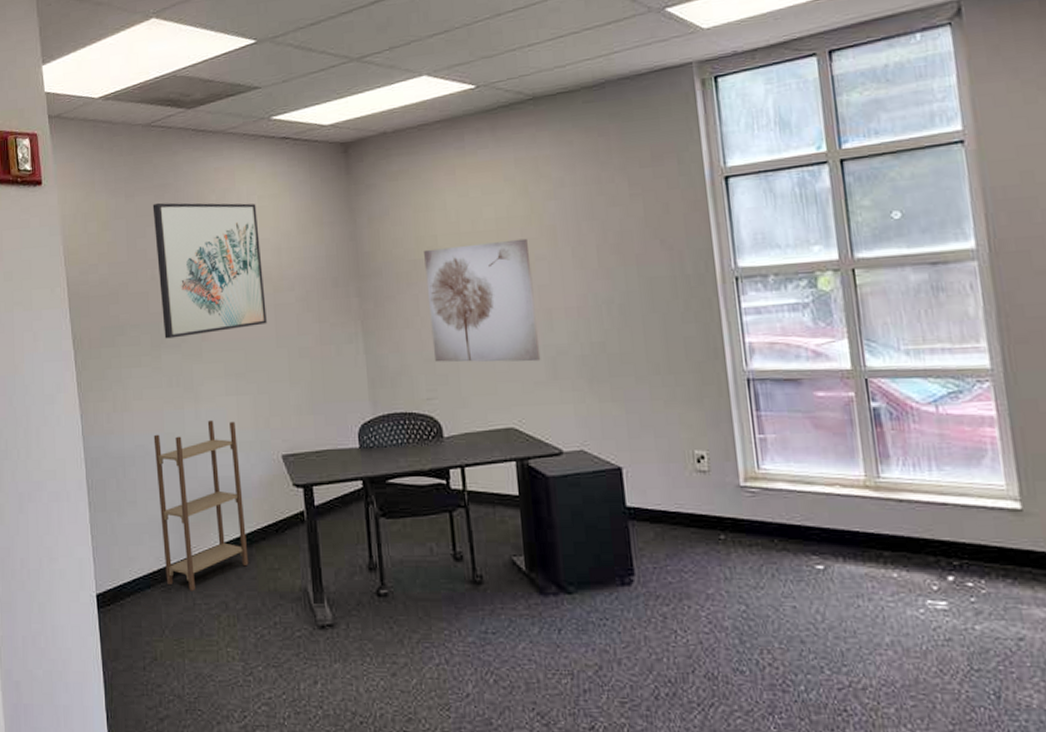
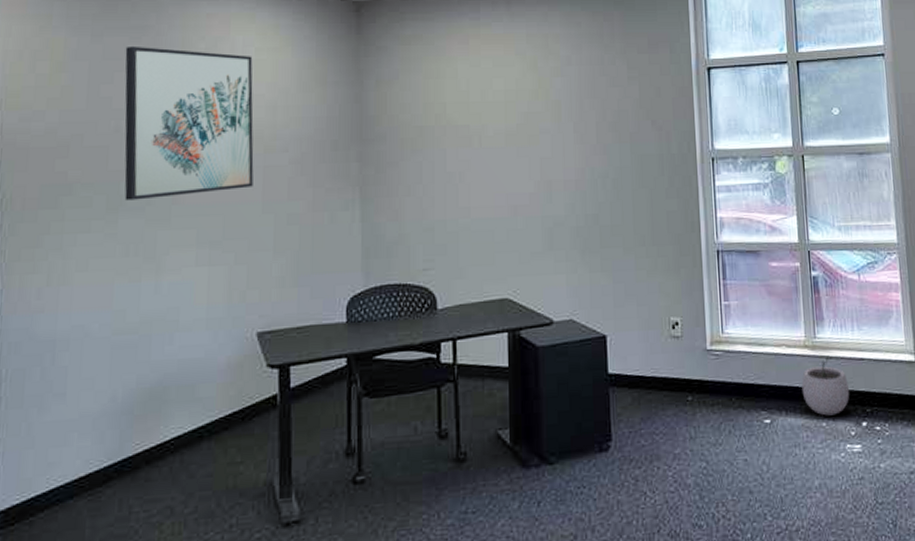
shelving unit: present [153,419,249,591] -> none [96,294,206,498]
wall art: present [424,238,541,363] -> none [432,112,539,233]
plant pot: none [862,498,929,566] -> present [801,355,850,416]

